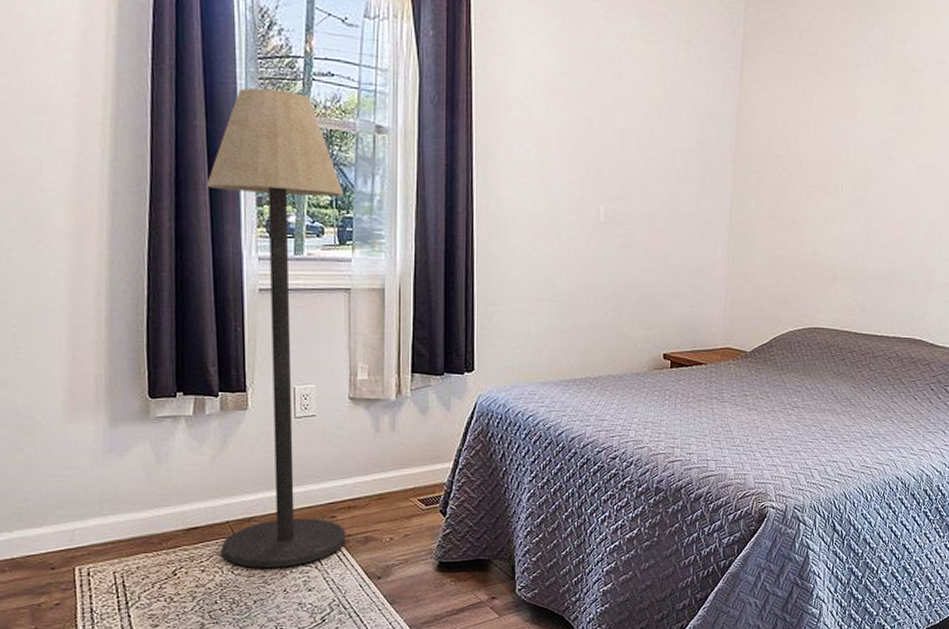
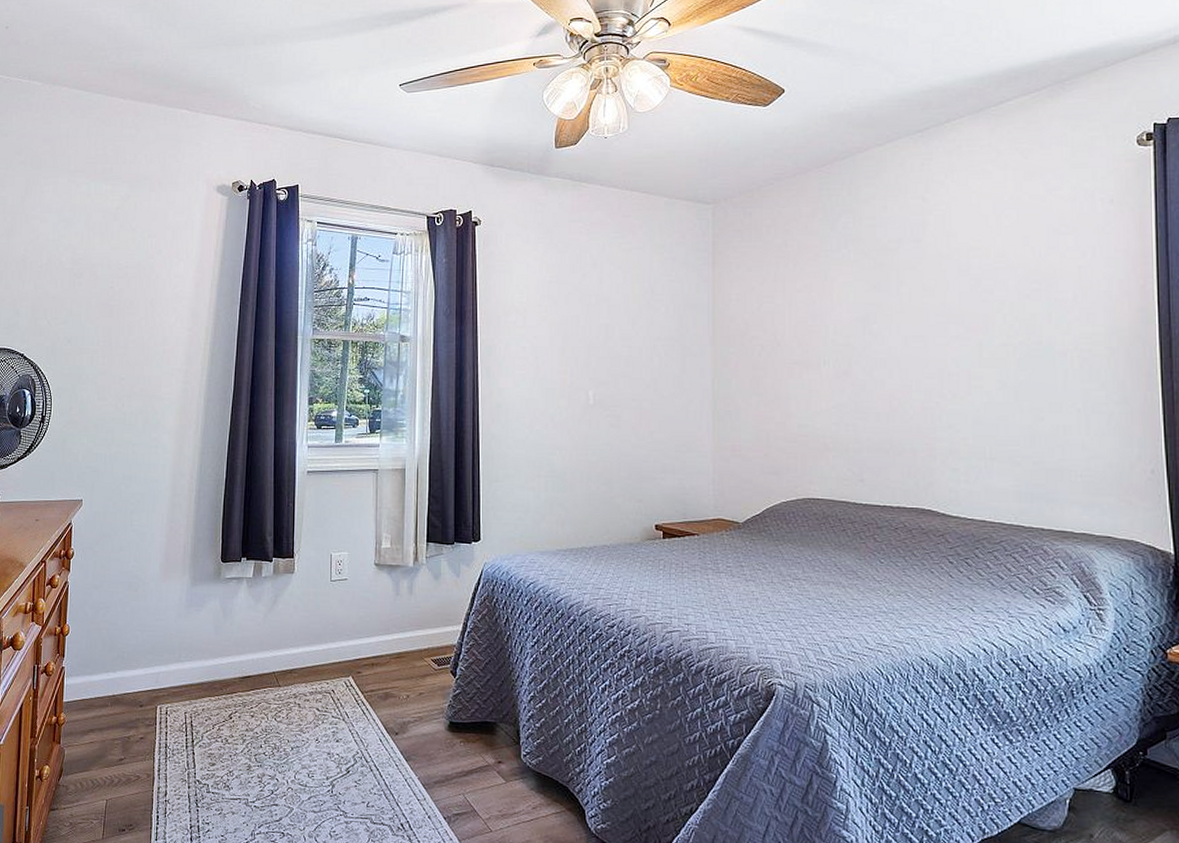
floor lamp: present [206,87,345,568] -> none [268,314,374,718]

